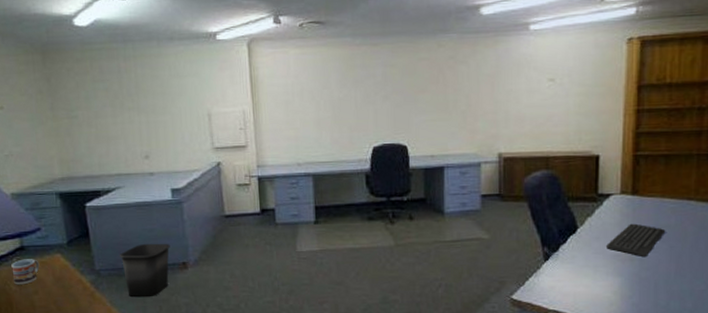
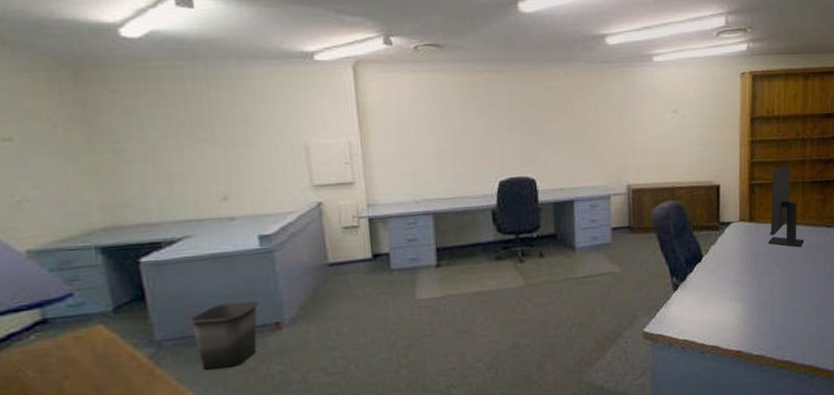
cup: present [11,259,40,285] -> none [27,333,72,370]
computer keyboard: present [606,223,666,256] -> none [729,249,779,281]
computer monitor: none [653,135,698,224] -> present [767,164,805,247]

